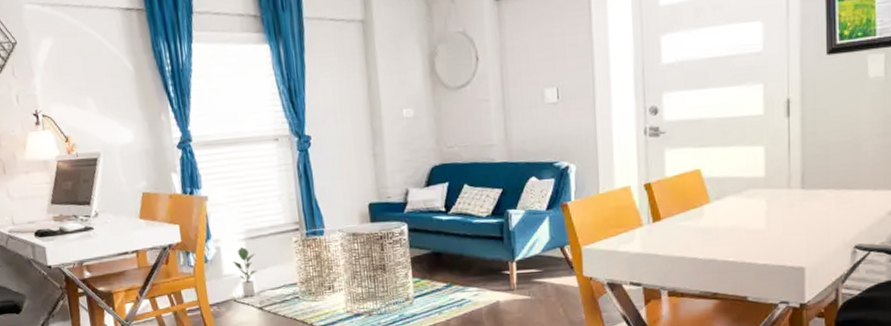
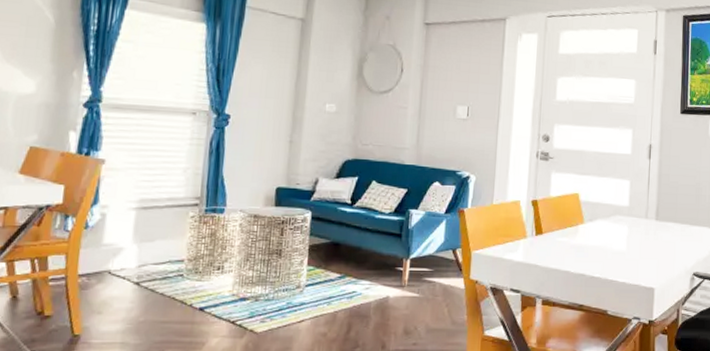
potted plant: present [232,246,257,297] -> none [117,216,144,270]

